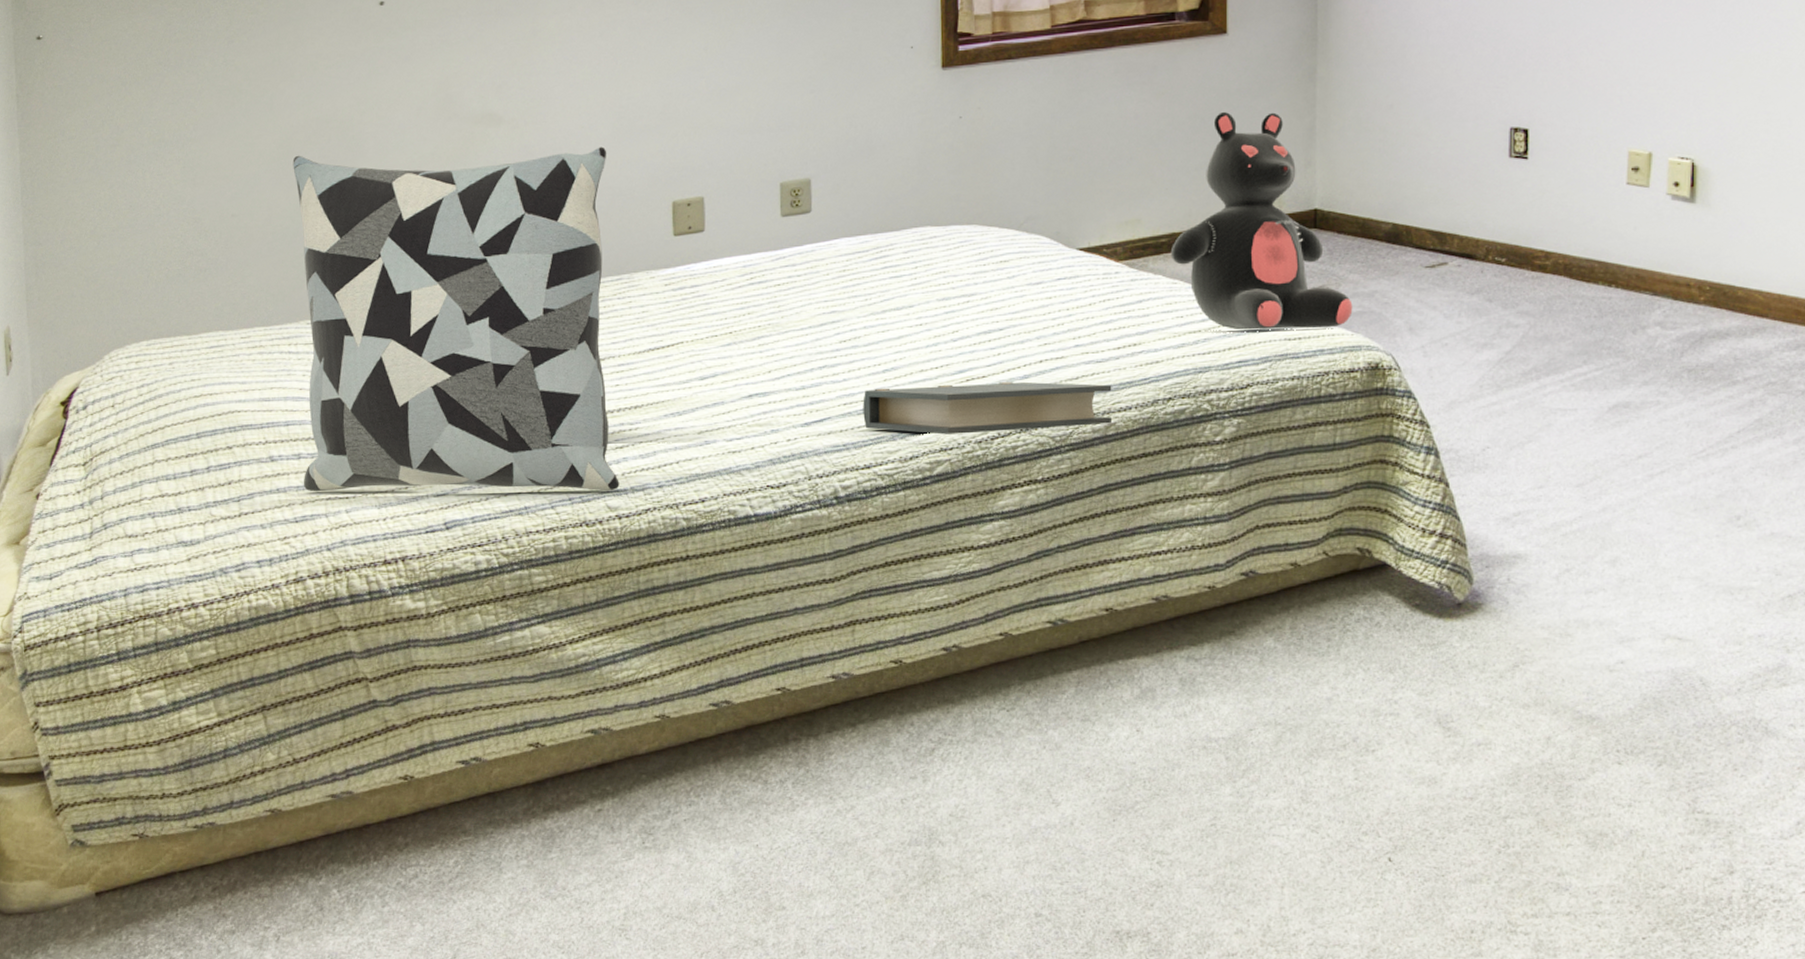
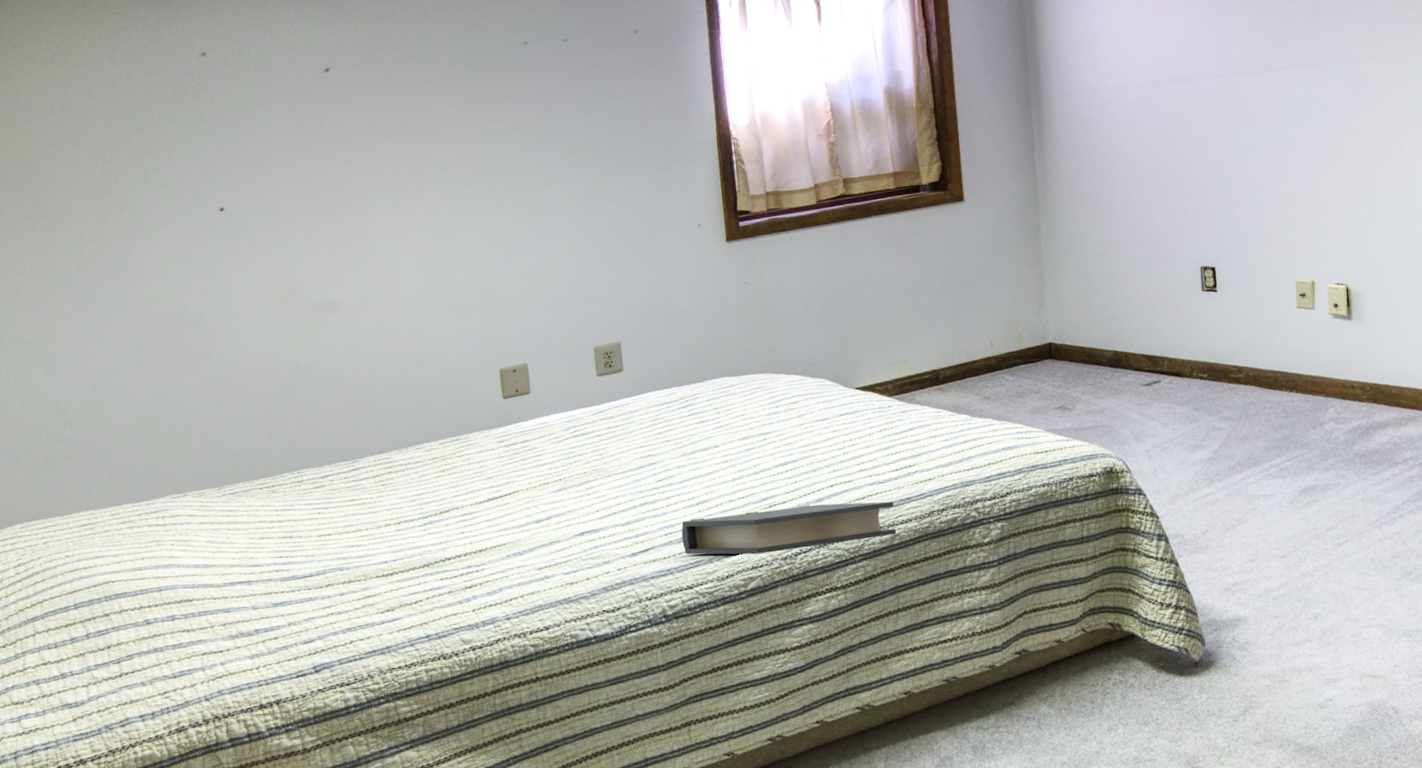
pillow: present [292,146,620,492] -> none [148,325,471,649]
stuffed animal: present [1170,111,1353,330] -> none [933,264,1088,448]

